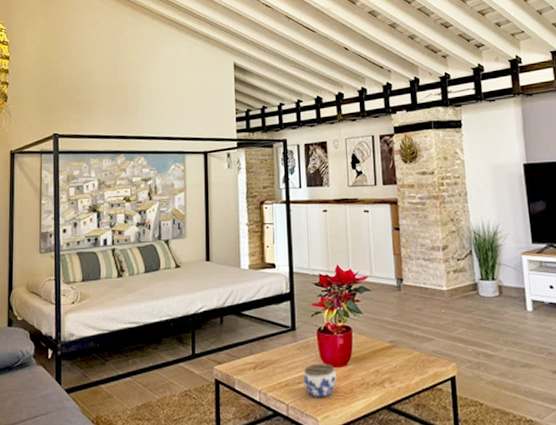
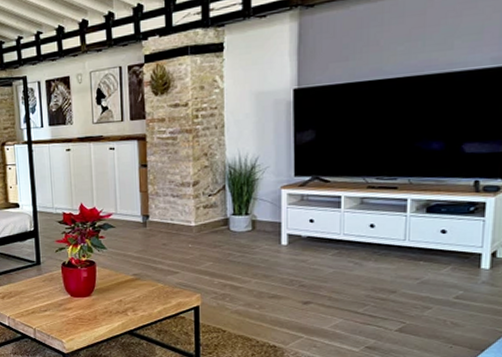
jar: present [303,363,337,397] -> none [49,294,81,323]

